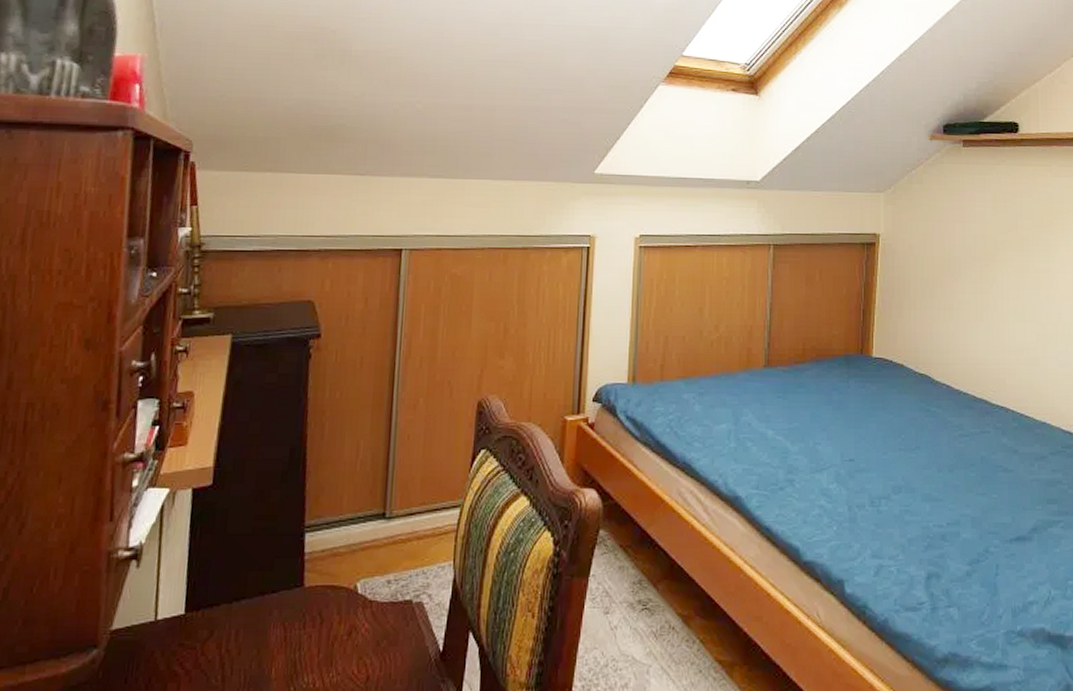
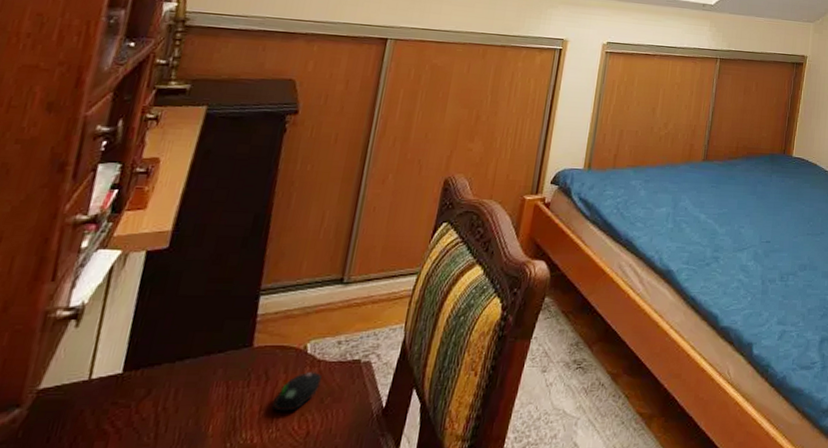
mouse: none [329,612,375,656] -> present [271,371,322,412]

